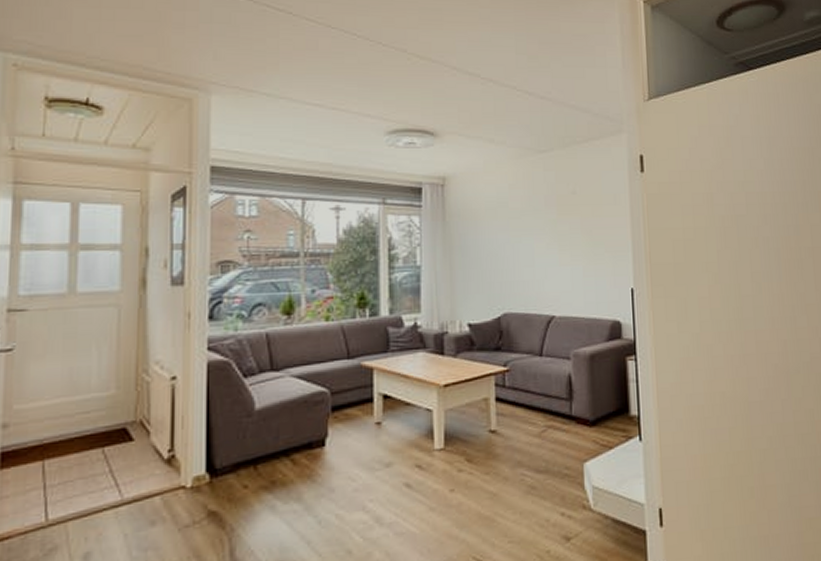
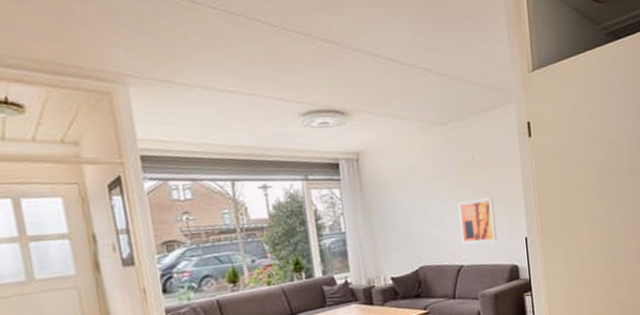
wall art: none [553,238,598,291] -> present [458,198,498,244]

